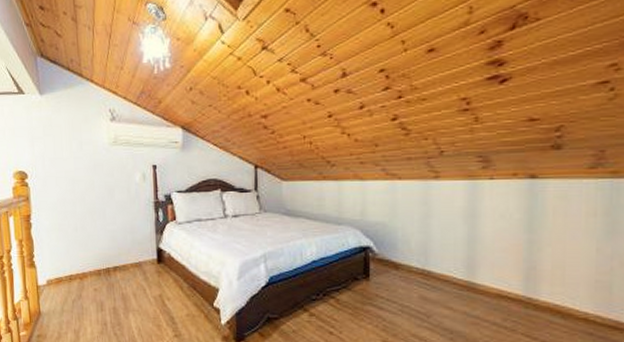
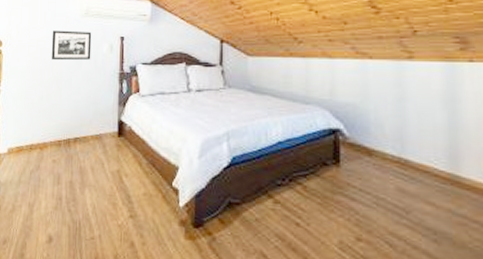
picture frame: none [80,160,124,192] -> present [51,30,92,61]

